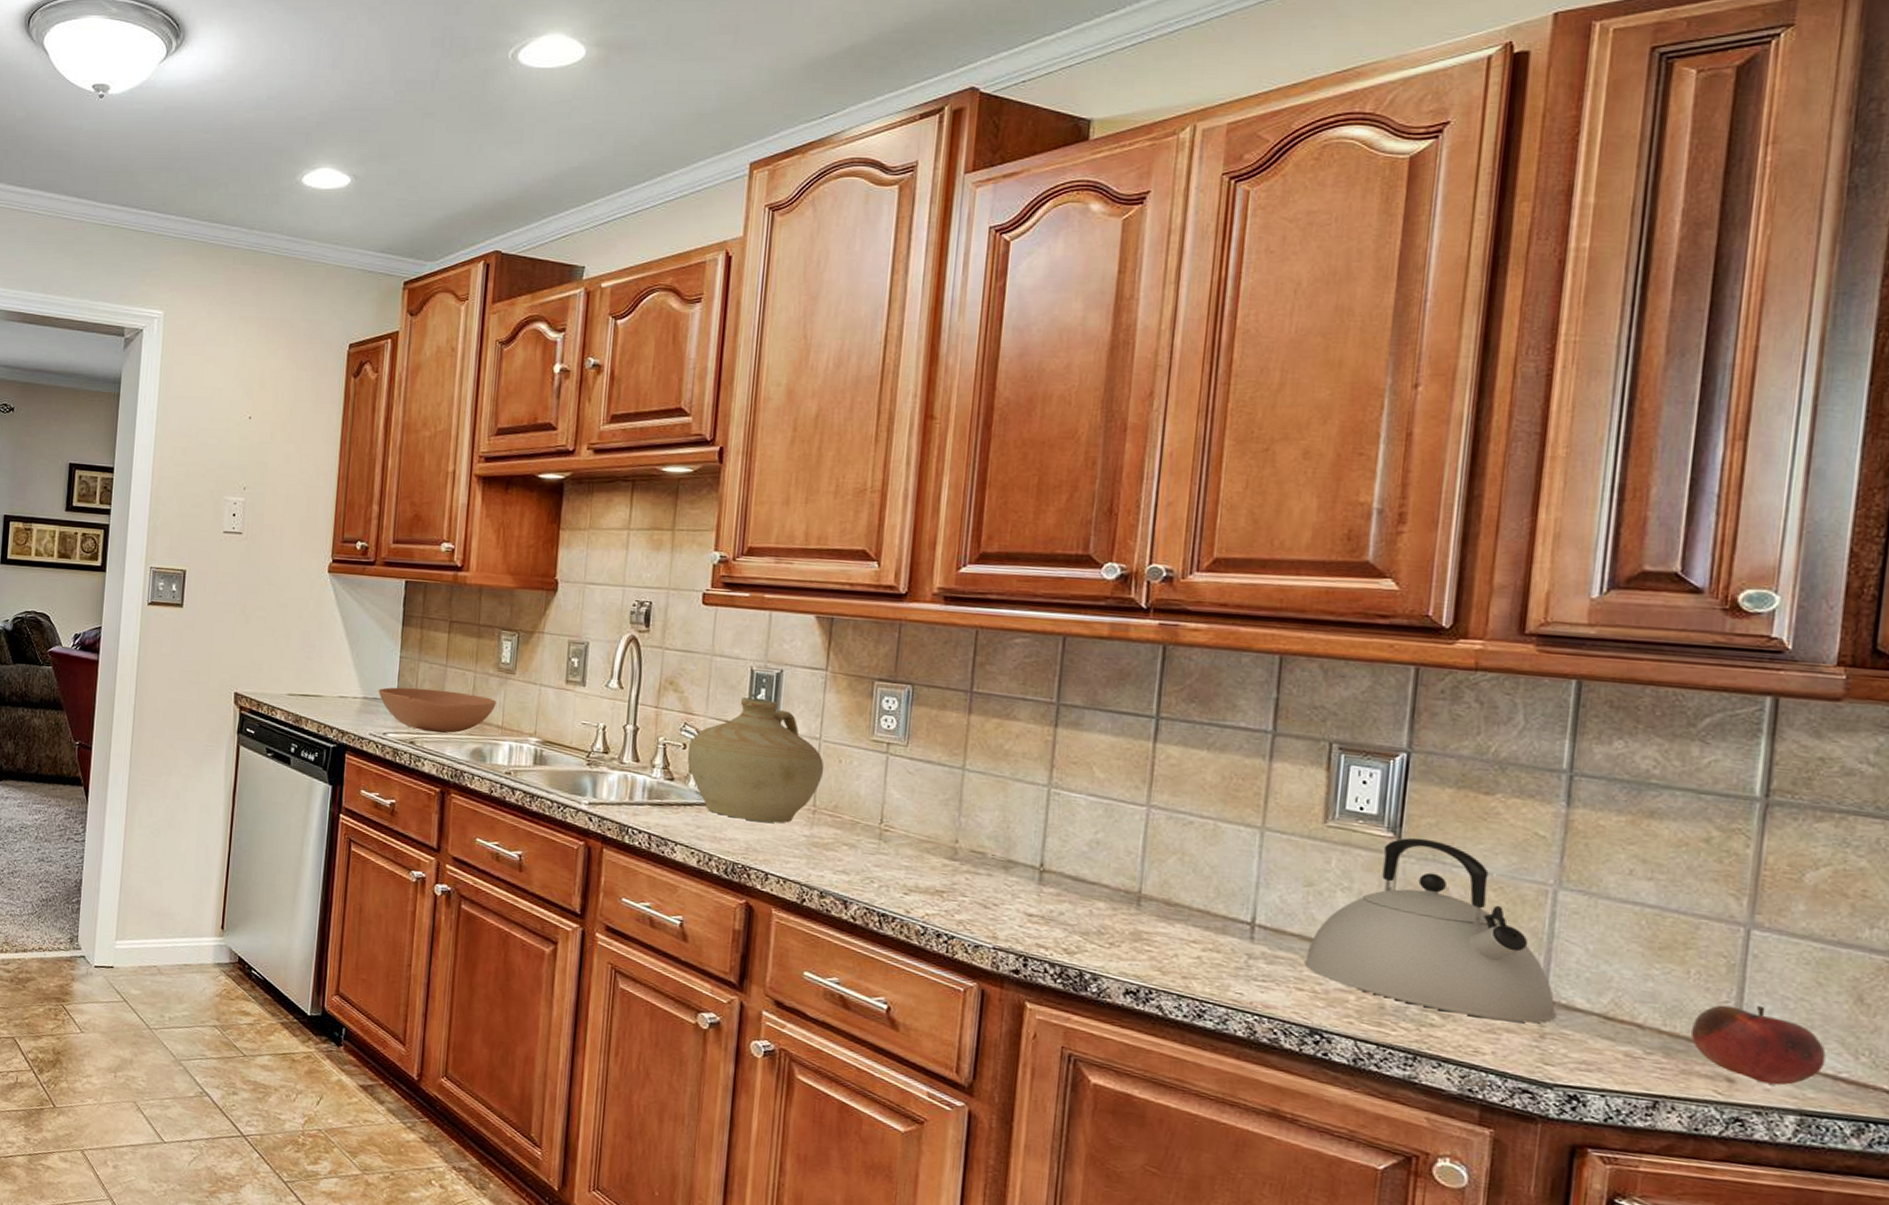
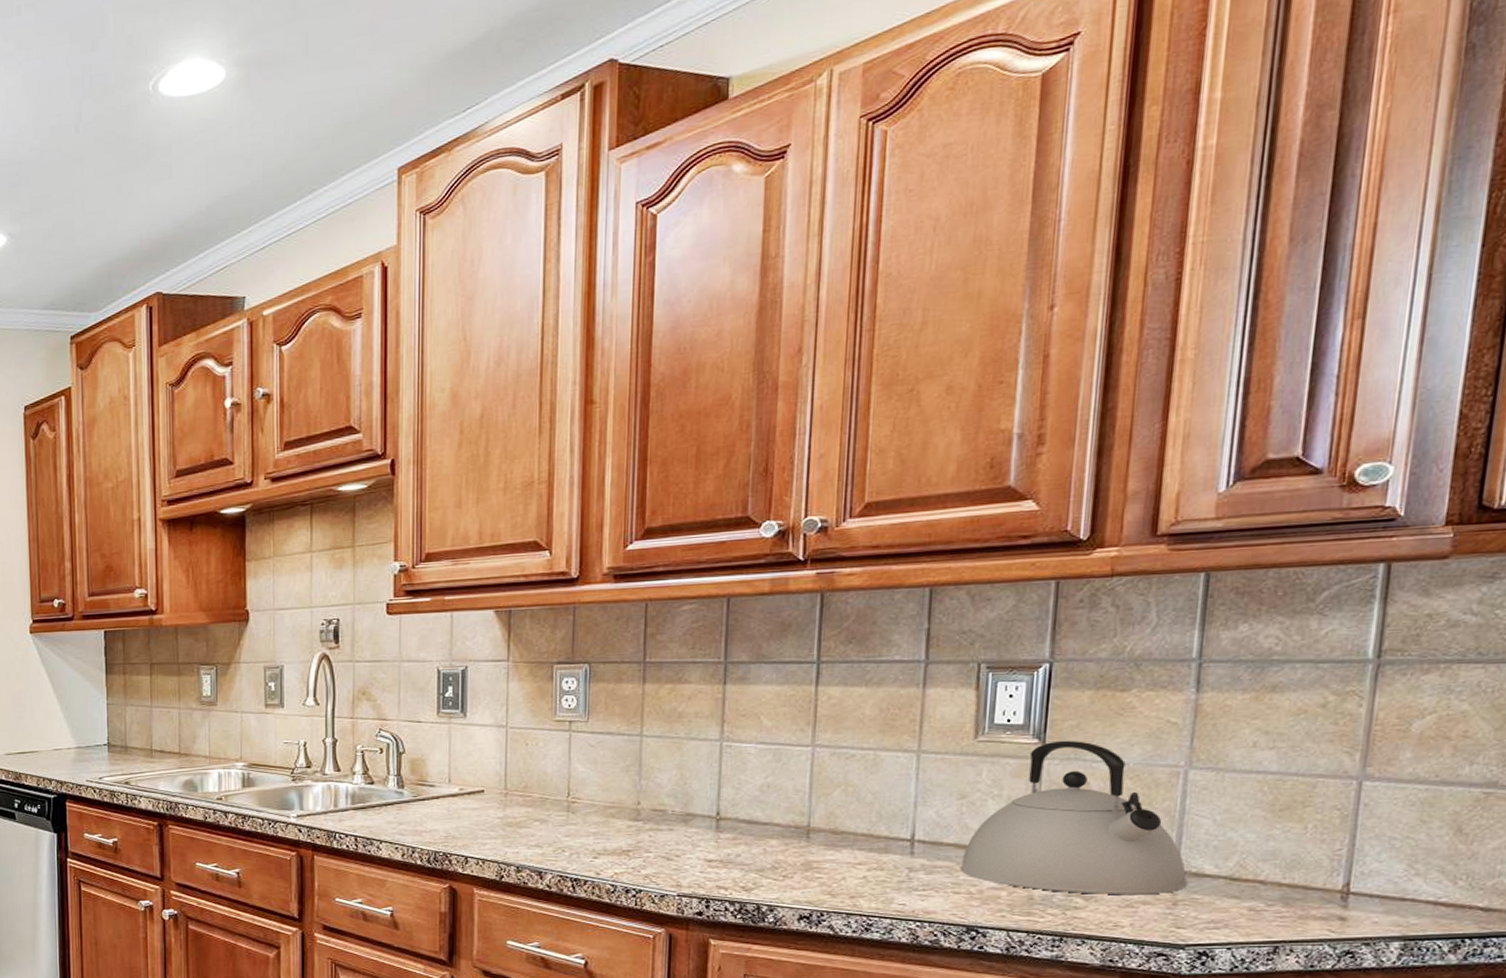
bowl: present [378,687,497,733] -> none [90,729,202,771]
ceramic jug: present [687,697,825,824] -> none [384,696,513,811]
fruit: present [1690,1004,1826,1086] -> none [1307,849,1428,917]

